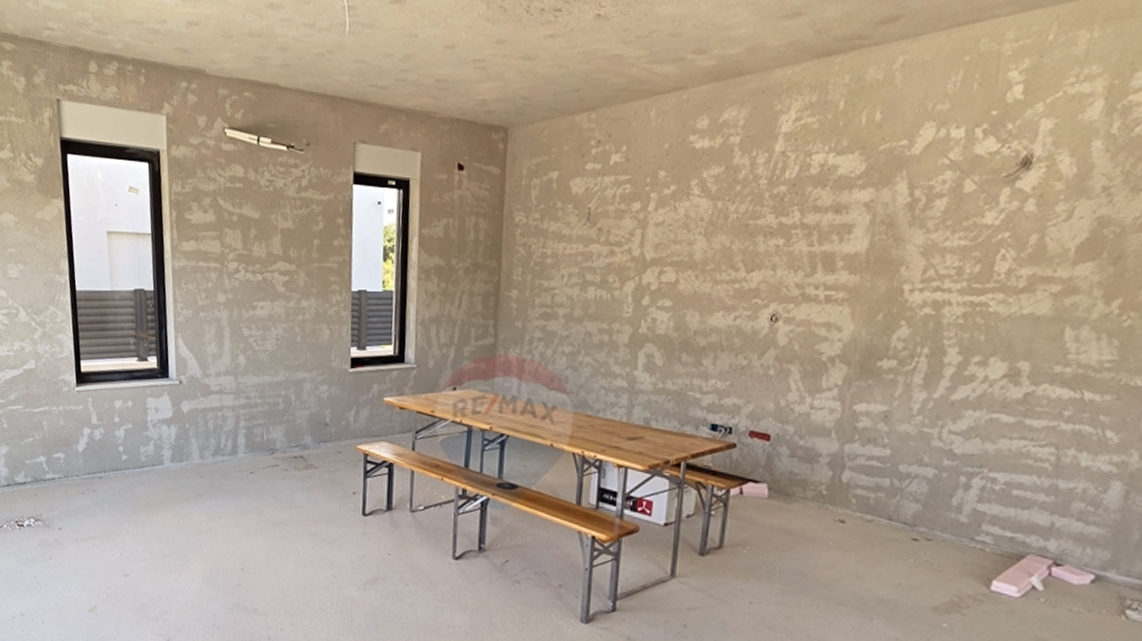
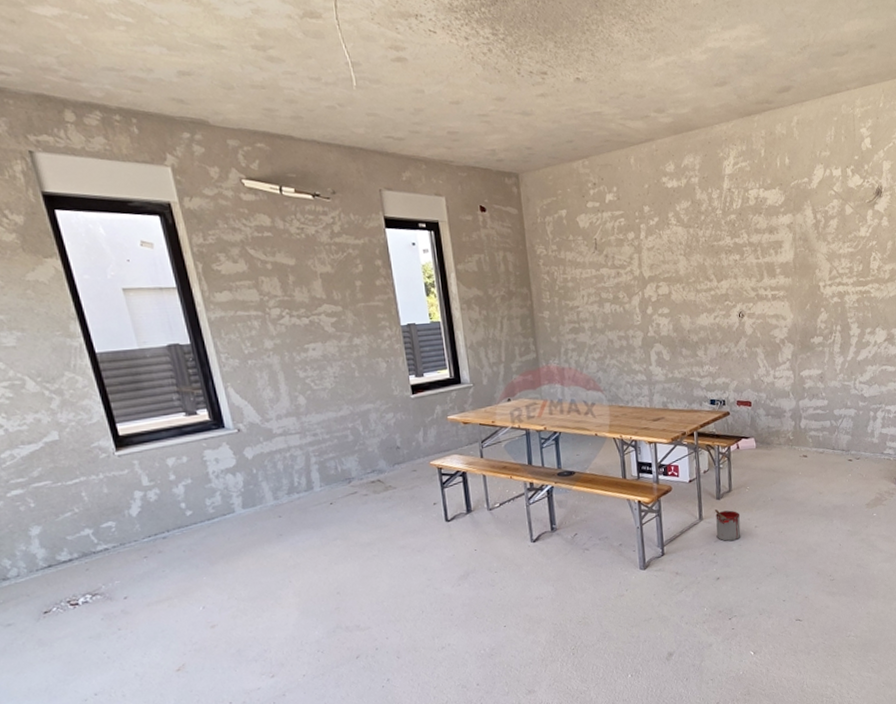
paint can: none [691,568,729,615] -> present [714,509,741,542]

